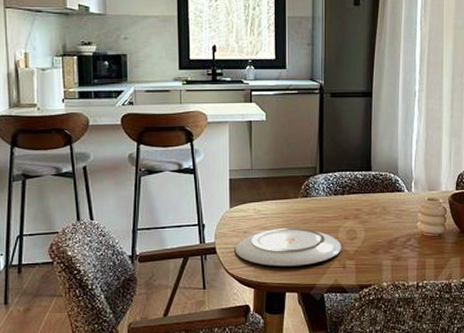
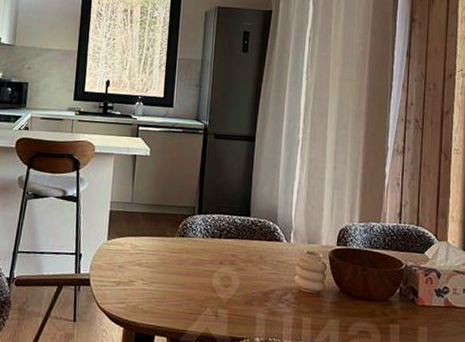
plate: present [234,227,342,267] -> none [108,266,216,309]

